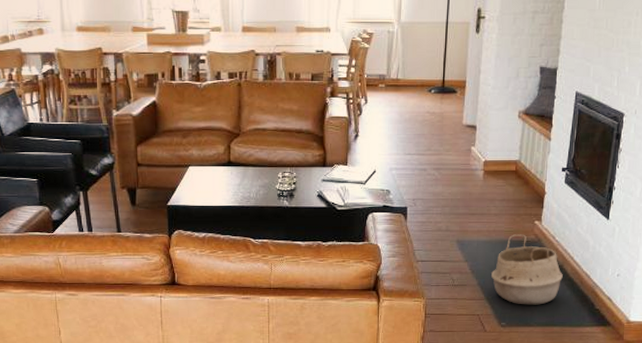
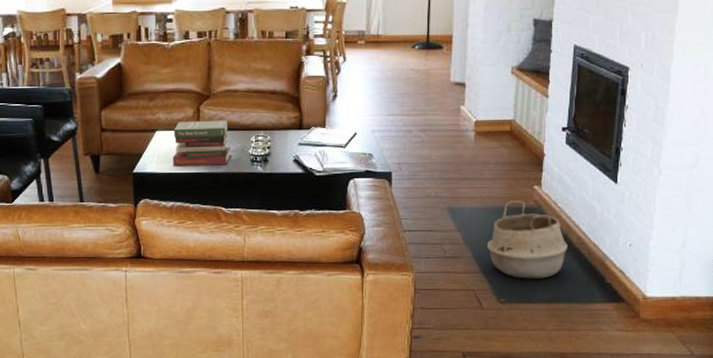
books: none [204,157,260,200] -> present [172,120,232,167]

